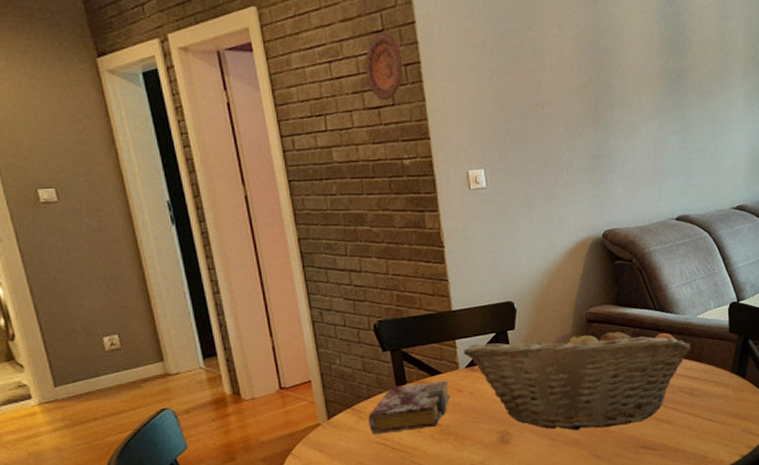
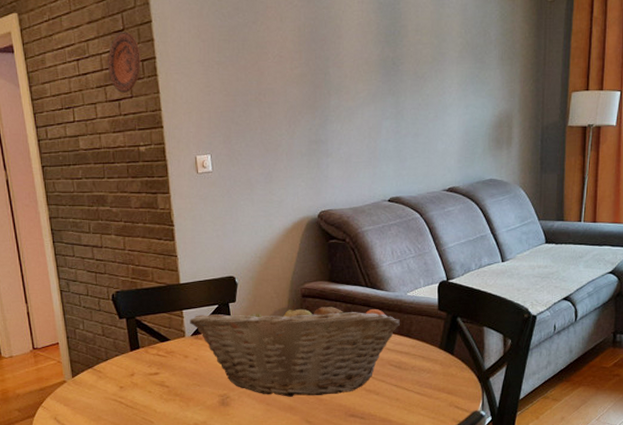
book: present [368,380,450,434] -> none [106,347,177,392]

